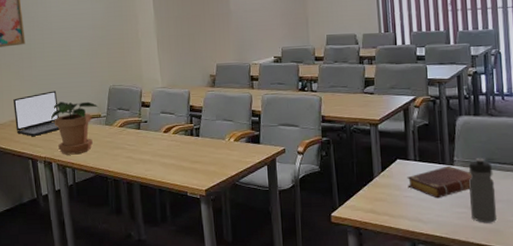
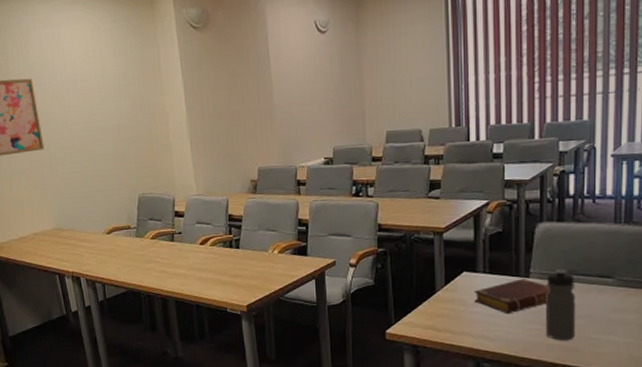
laptop: present [13,90,60,136] -> none [35,200,87,250]
potted plant: present [50,101,99,155] -> none [76,211,128,270]

